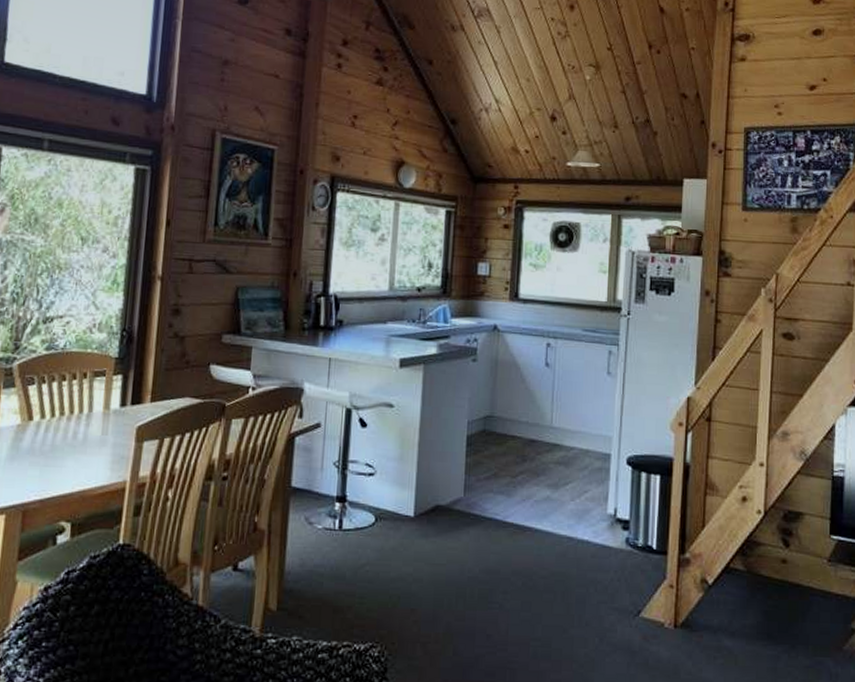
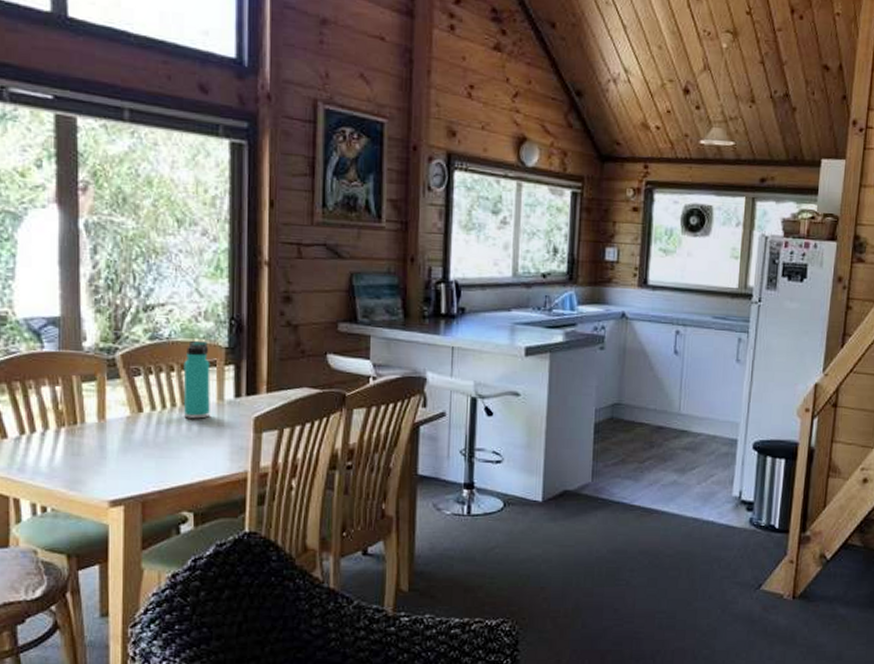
thermos bottle: none [71,350,100,428] -> present [183,340,211,419]

